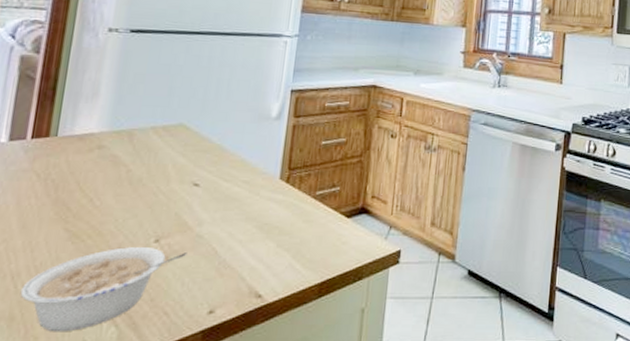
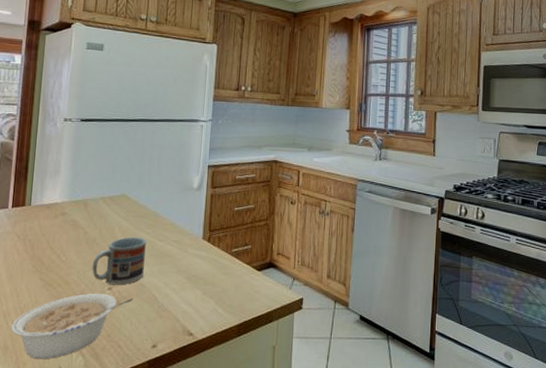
cup: none [134,176,209,237] -> present [92,237,147,285]

